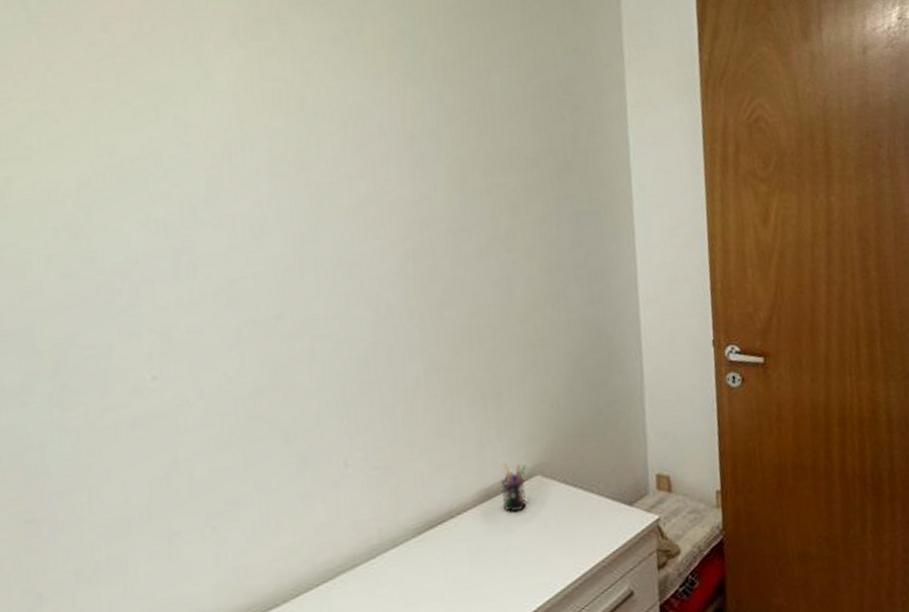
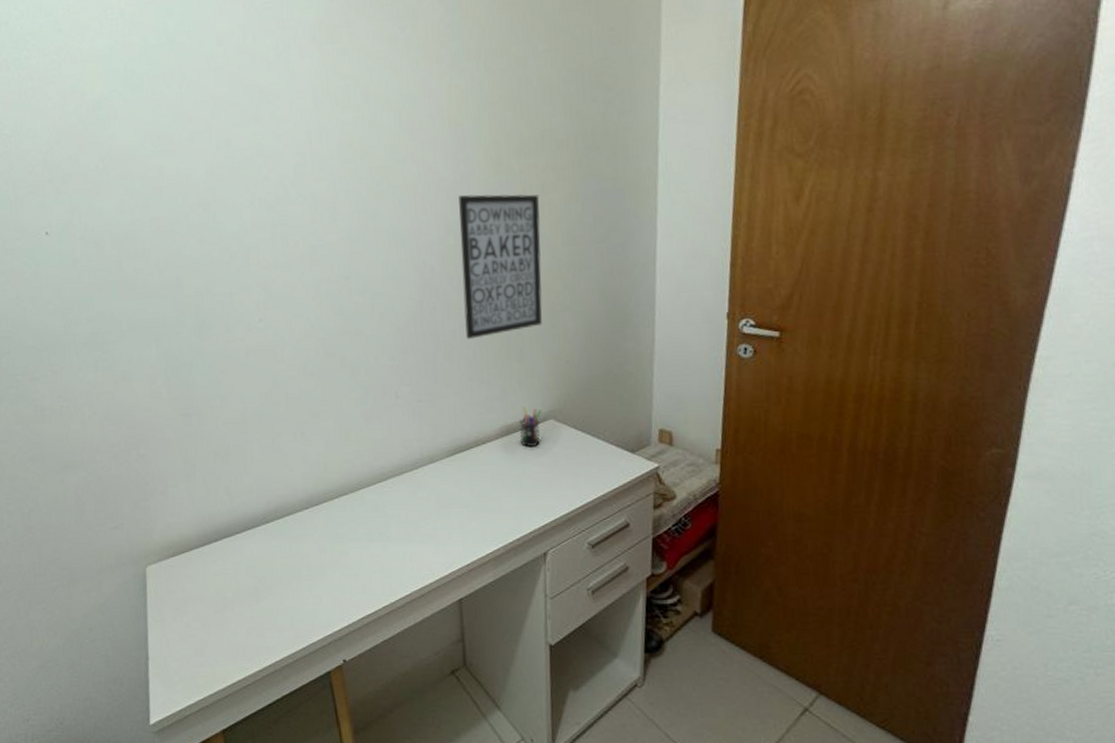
wall art: none [418,216,521,386] -> present [459,194,542,339]

